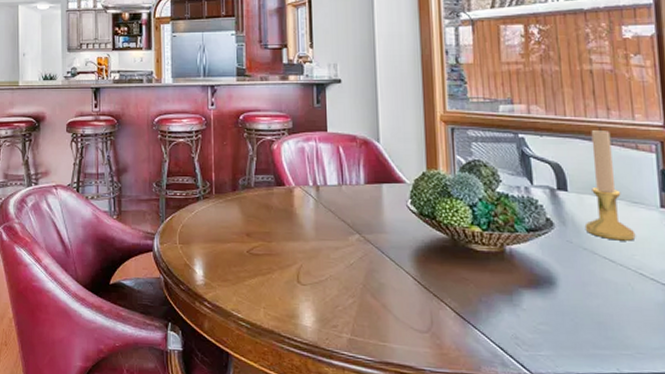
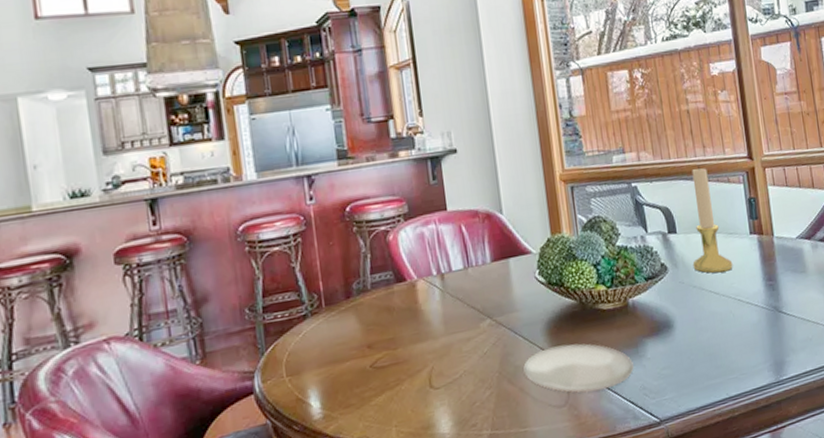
plate: none [388,274,506,328] -> present [523,343,634,393]

